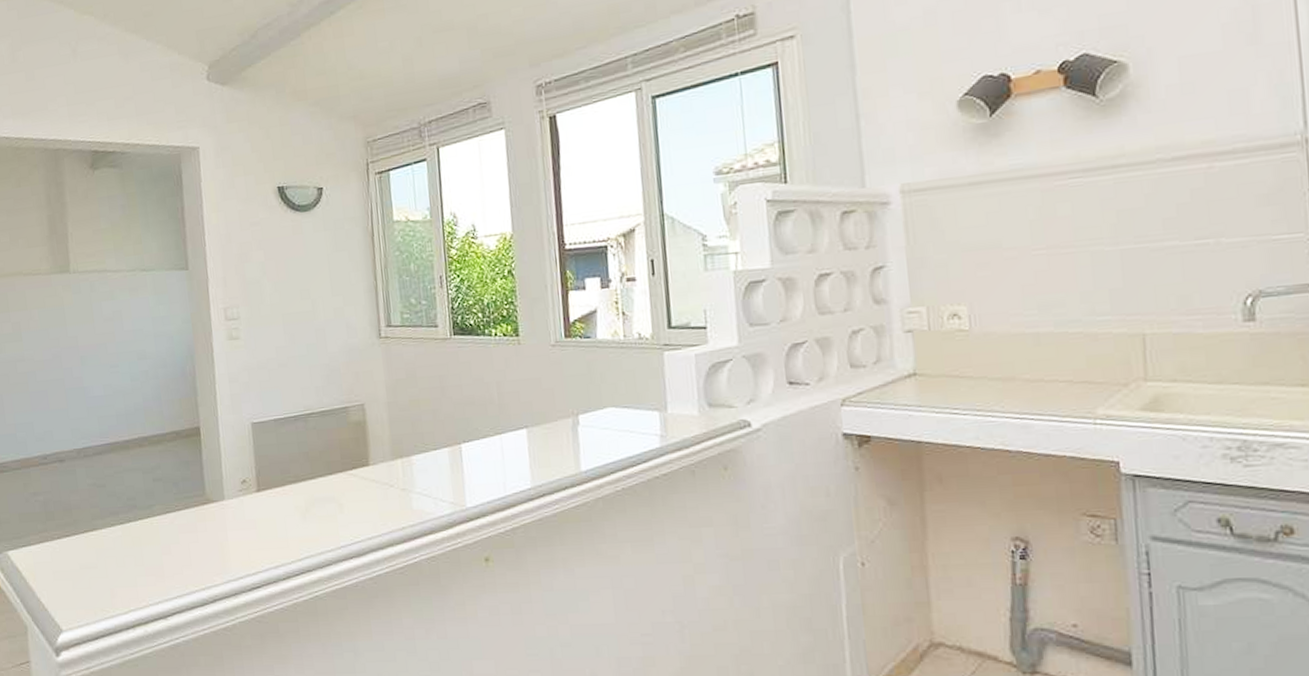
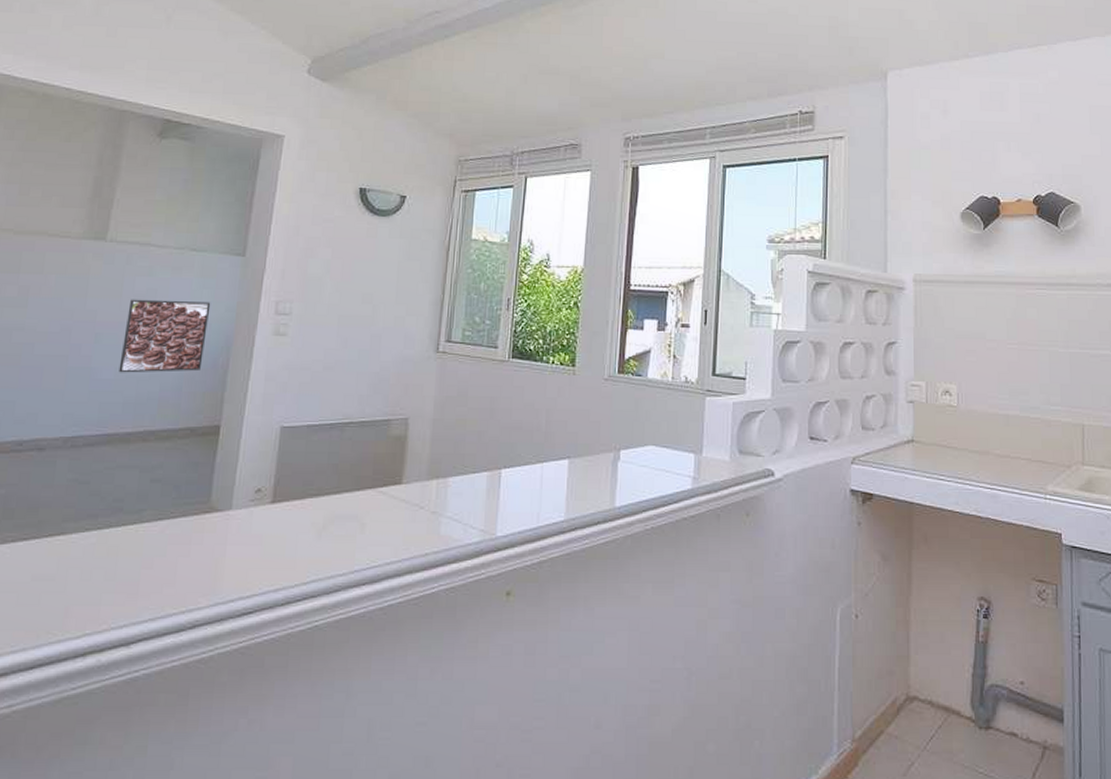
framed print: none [101,316,173,389] -> present [118,299,211,373]

